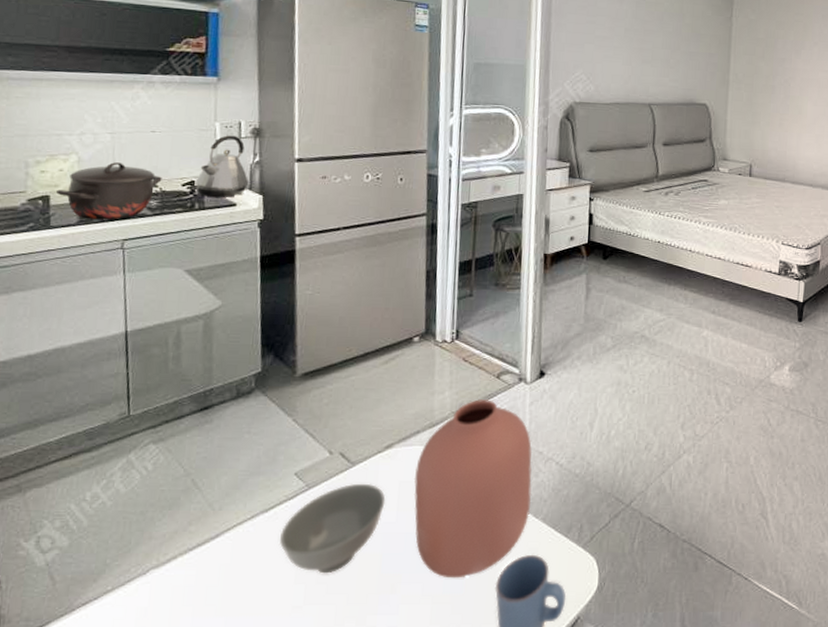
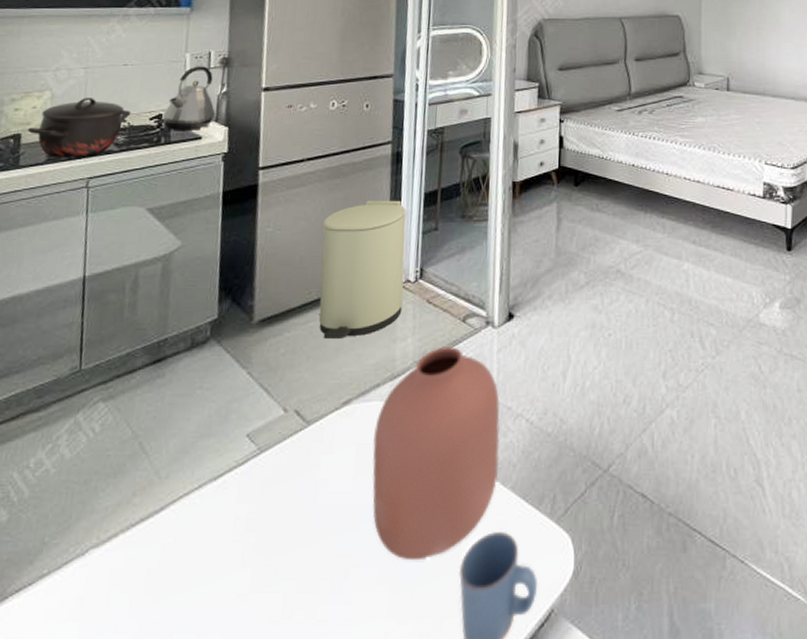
bowl: present [279,483,386,574] -> none [226,445,342,555]
pedal bin: none [360,268,442,391] -> present [319,200,406,339]

